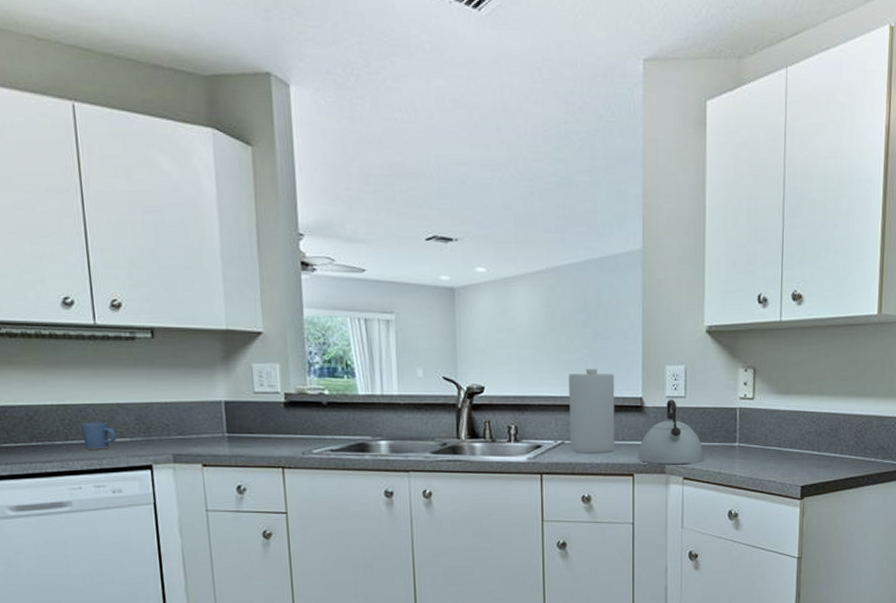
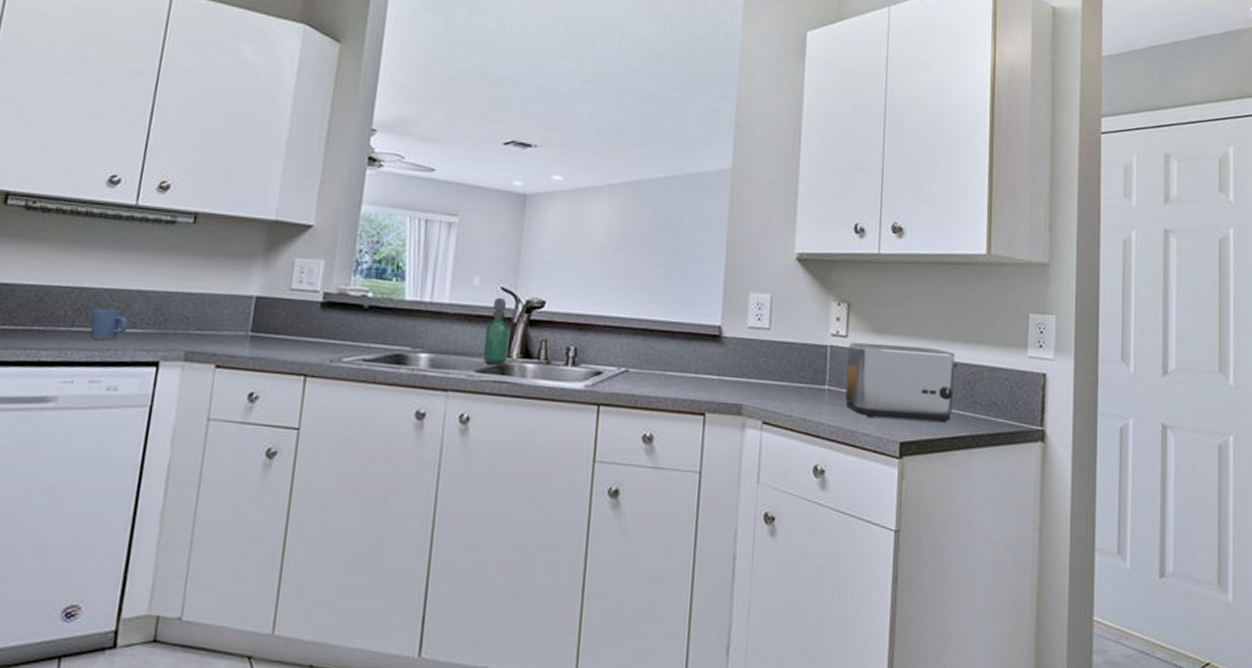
soap dispenser: none [434,386,457,445] -> present [483,297,510,365]
paper towel holder: present [569,369,615,453] -> none [634,290,692,386]
kettle: present [637,399,705,465] -> none [710,330,789,407]
toaster: none [754,403,850,468] -> present [845,342,957,423]

